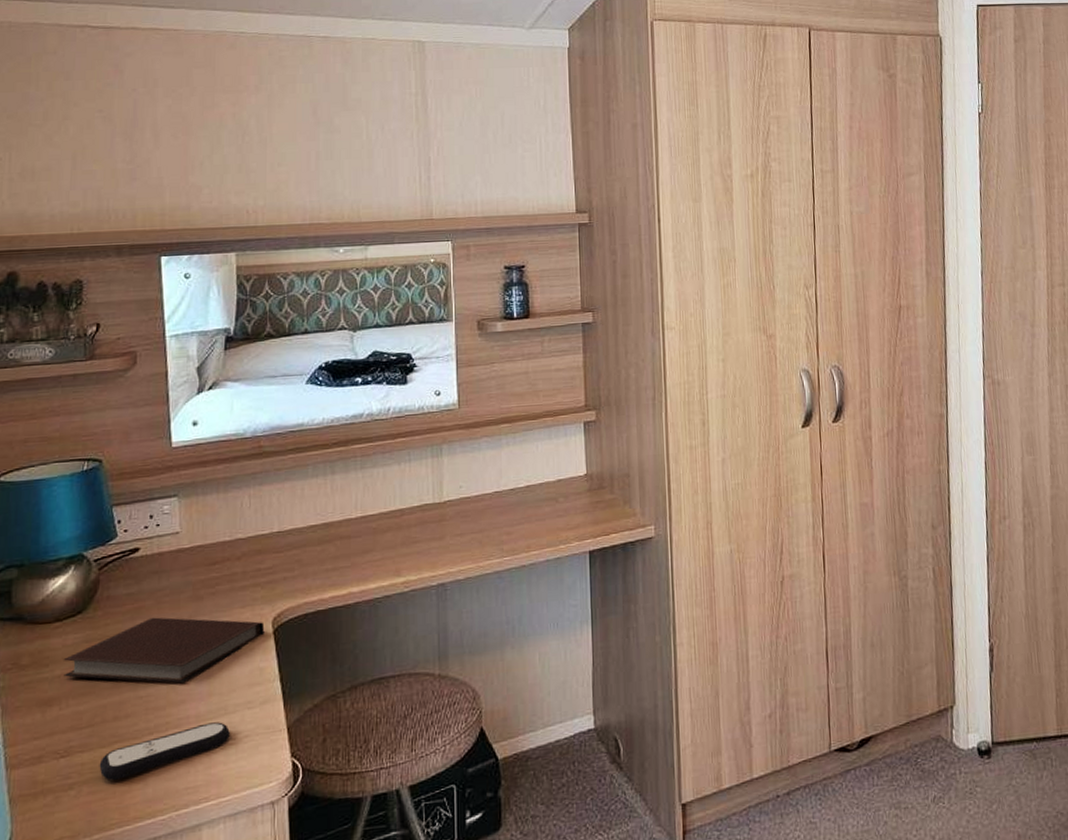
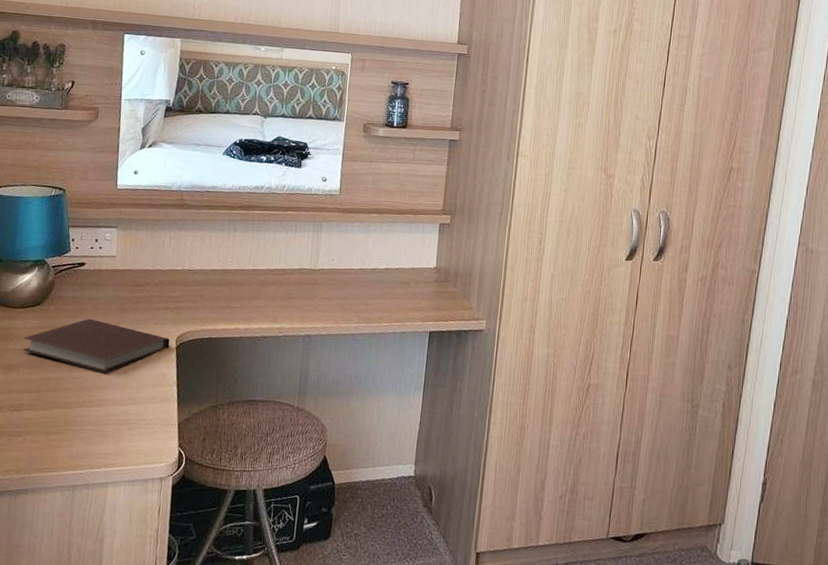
remote control: present [99,722,230,781] -> none [40,407,136,437]

